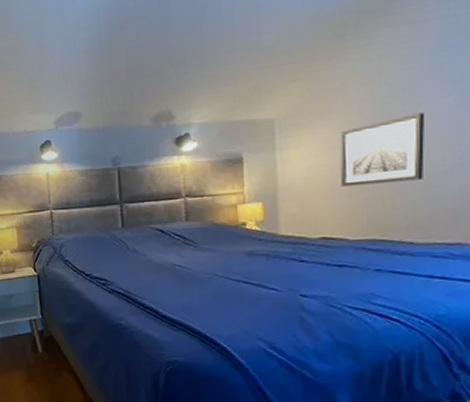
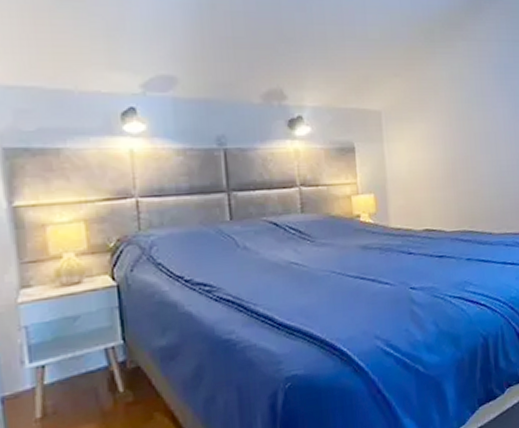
wall art: present [340,112,425,186] -> none [435,119,495,181]

